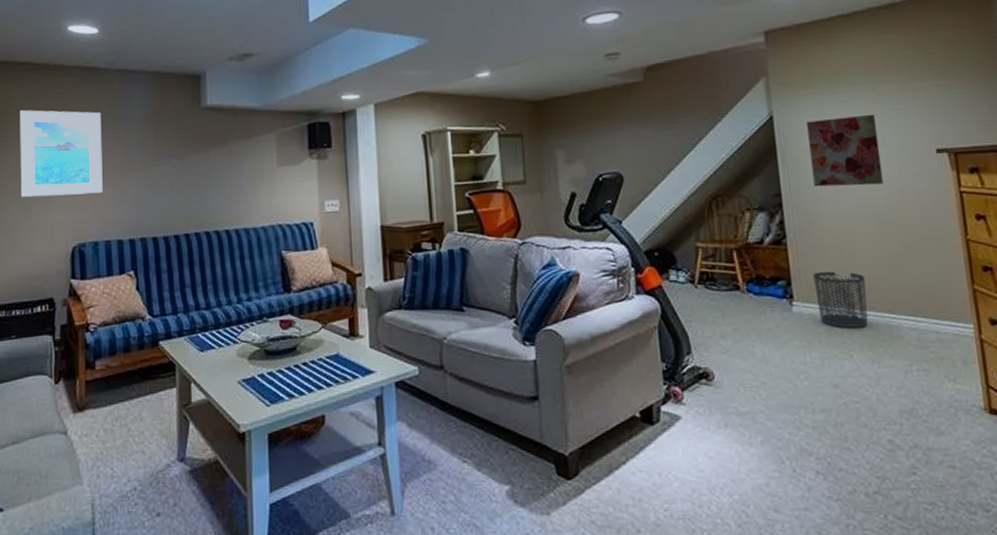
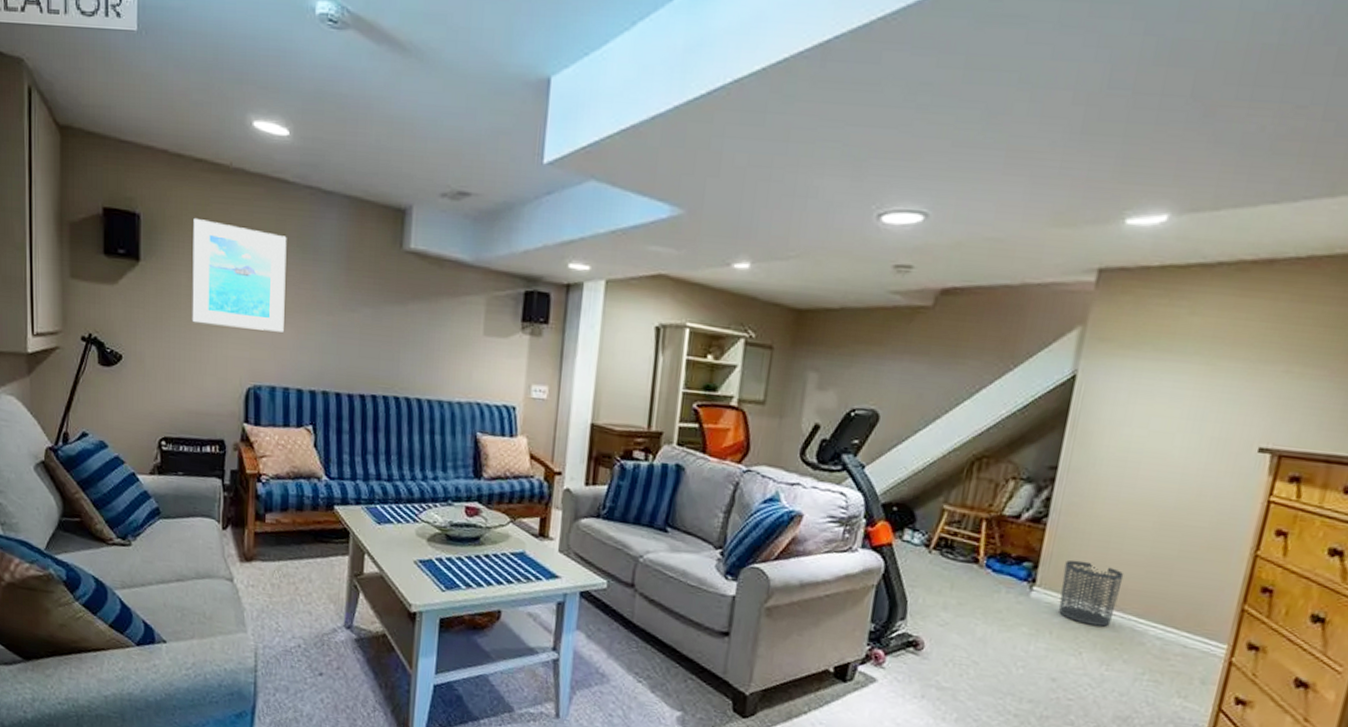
wall art: present [807,114,884,187] -> none [1099,388,1201,477]

